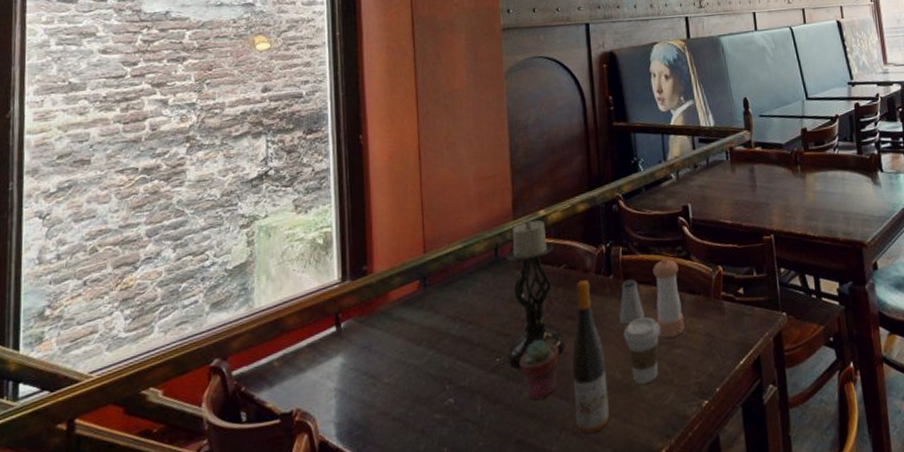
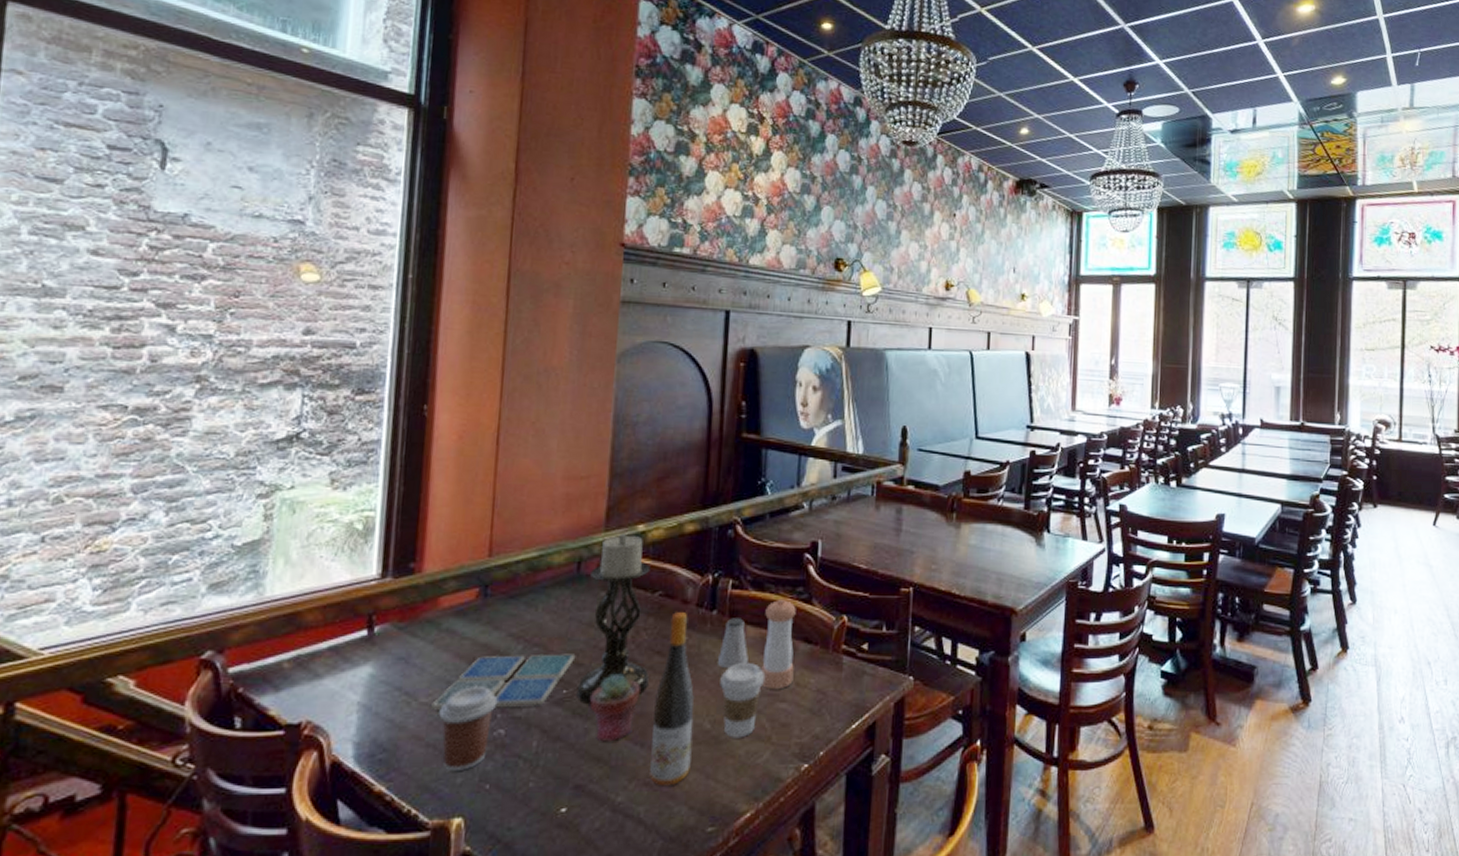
drink coaster: none [393,327,503,389] -> present [431,653,576,711]
coffee cup: none [400,363,445,440] -> present [439,687,498,772]

